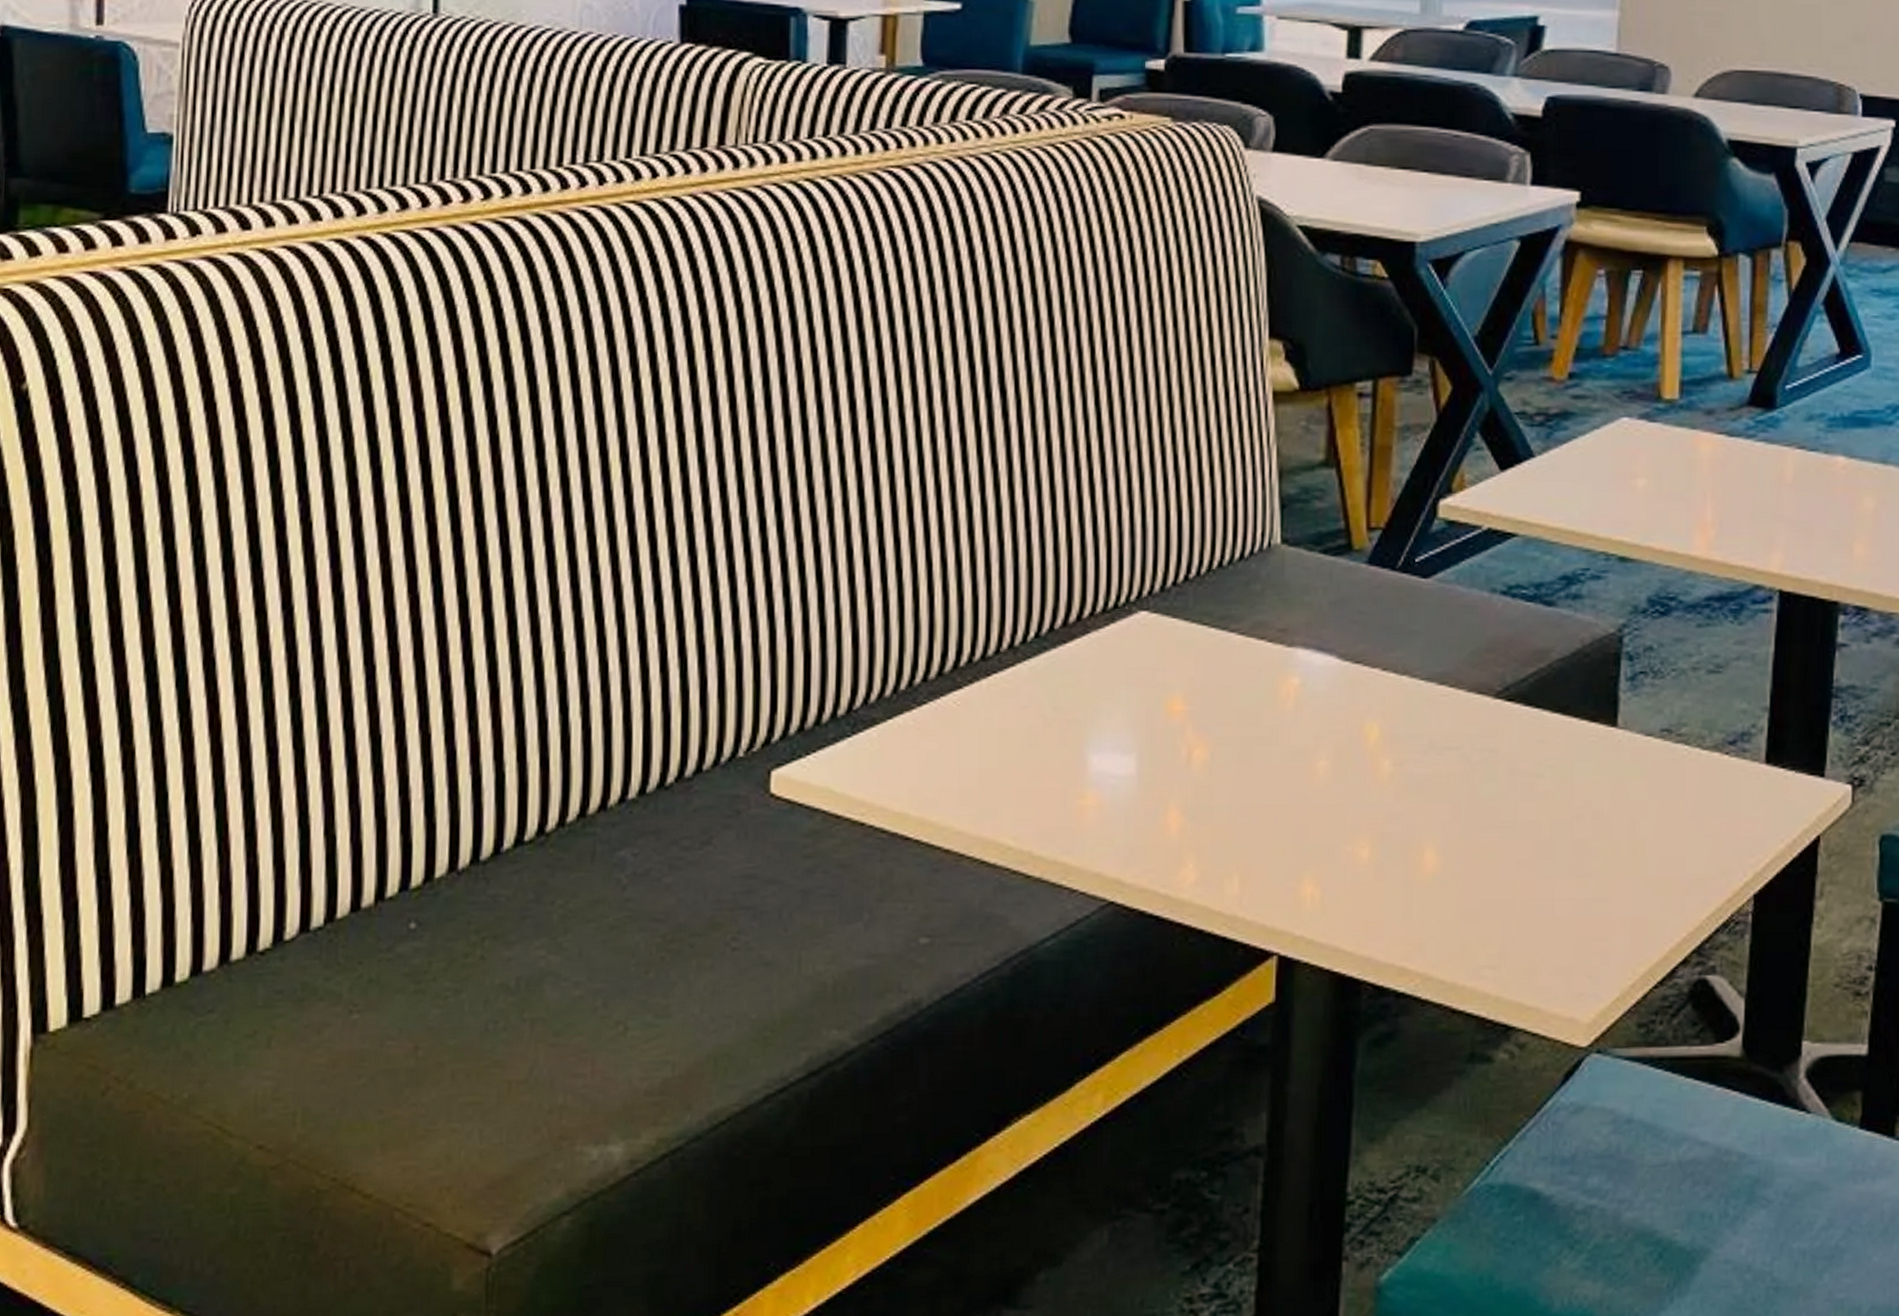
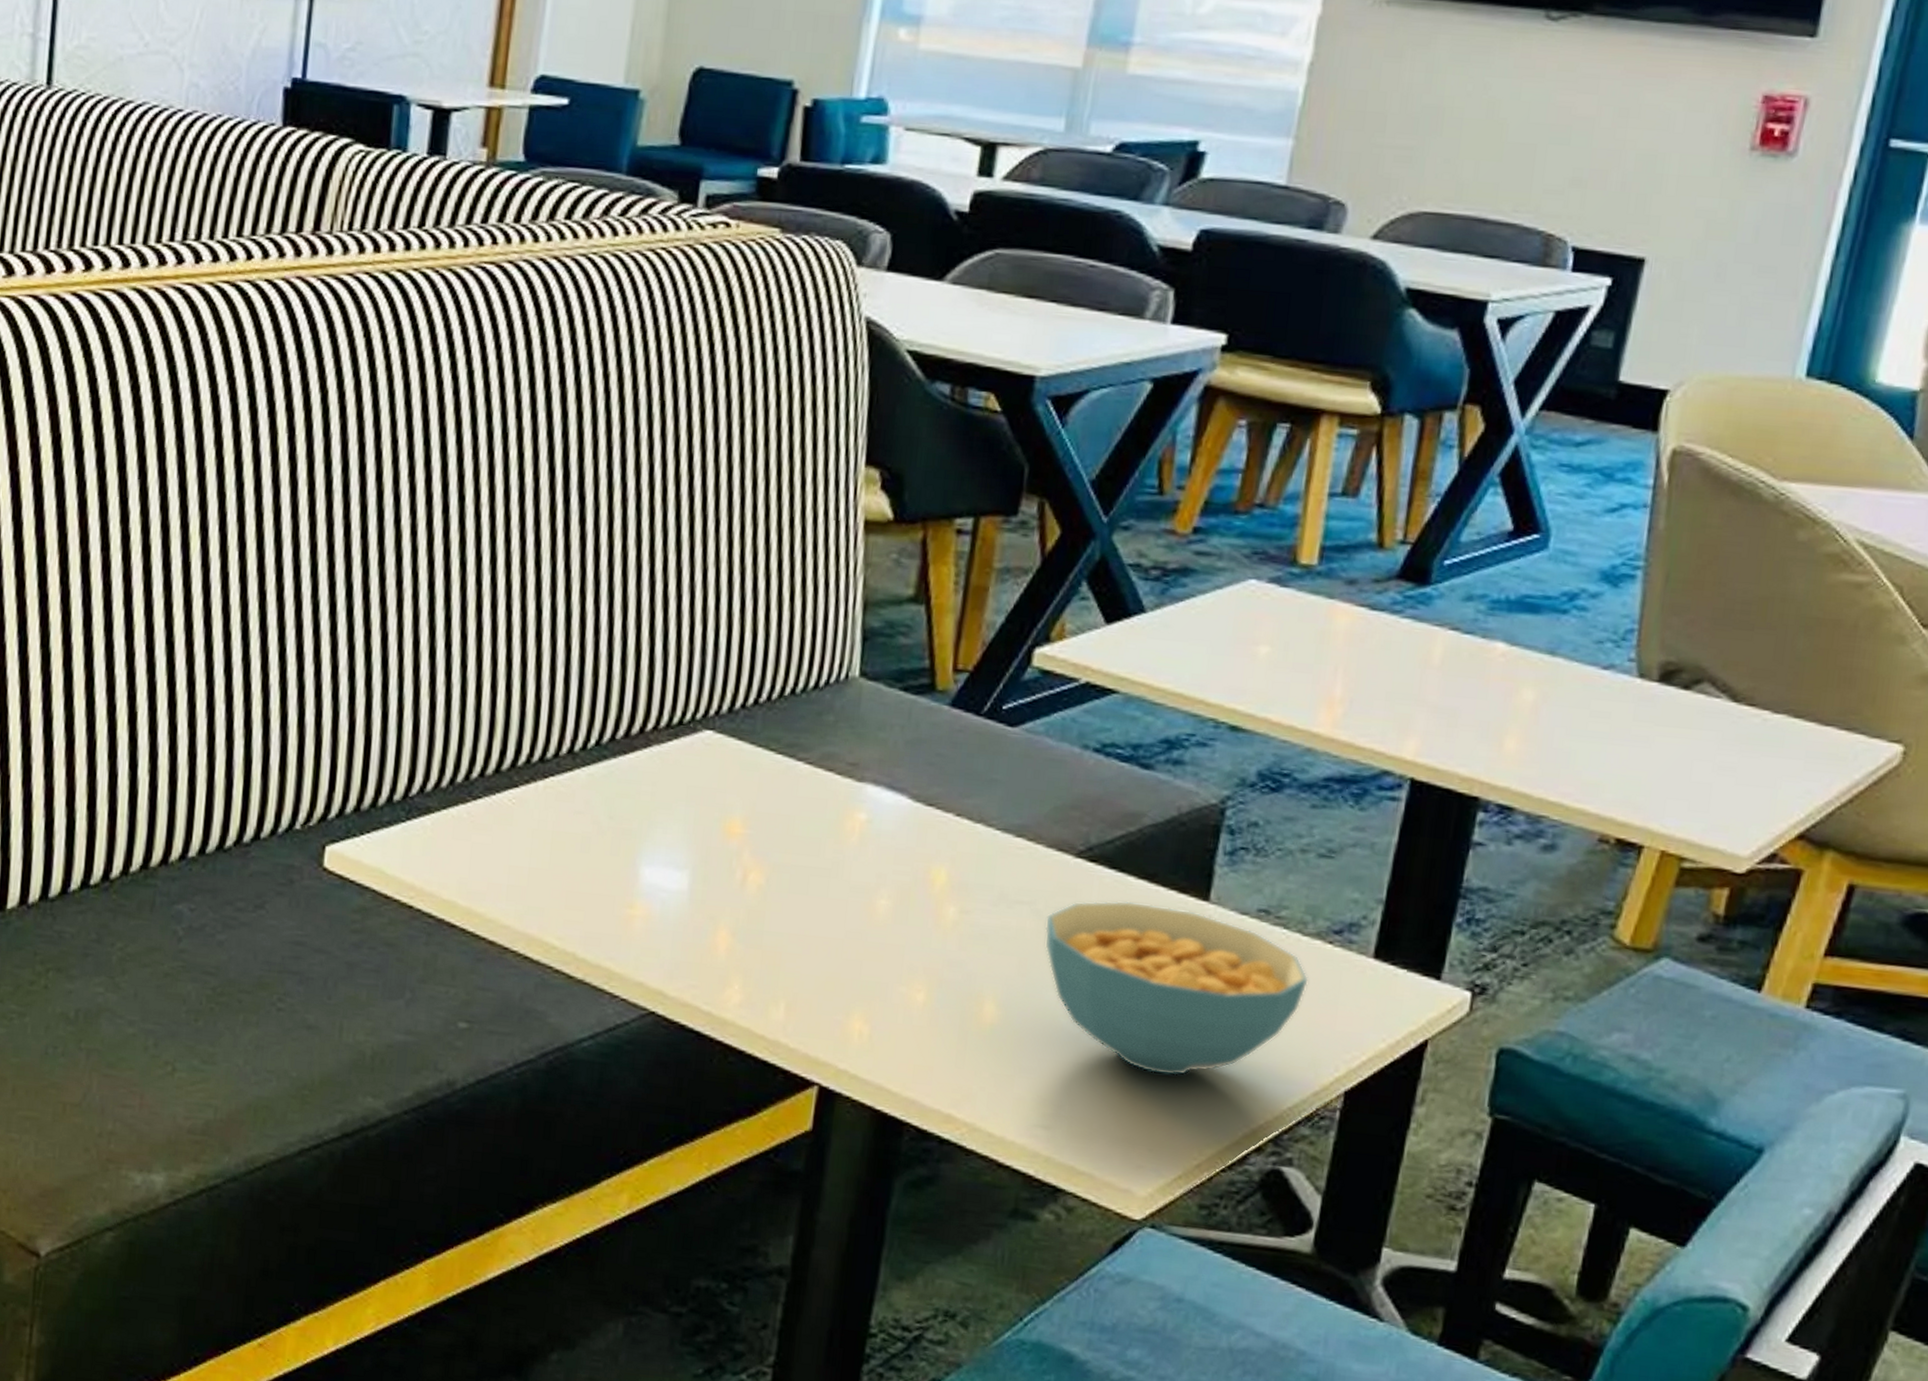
cereal bowl: none [1473,735,1711,901] -> present [1044,900,1309,1076]

